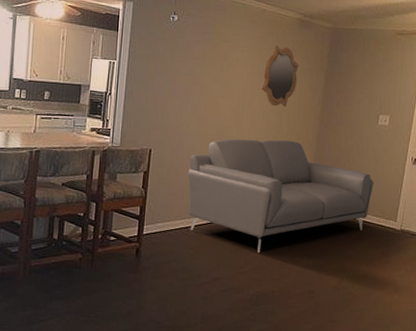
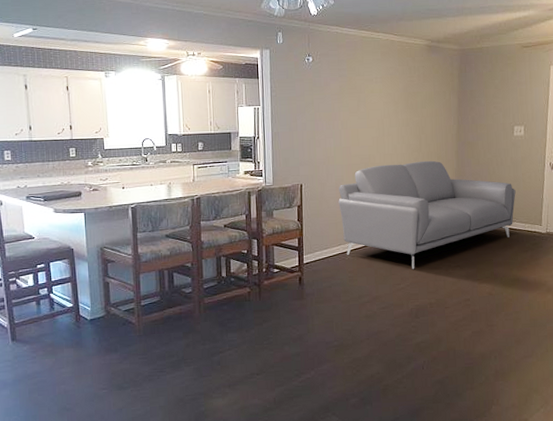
mirror: present [262,45,299,107] -> none [399,73,432,130]

